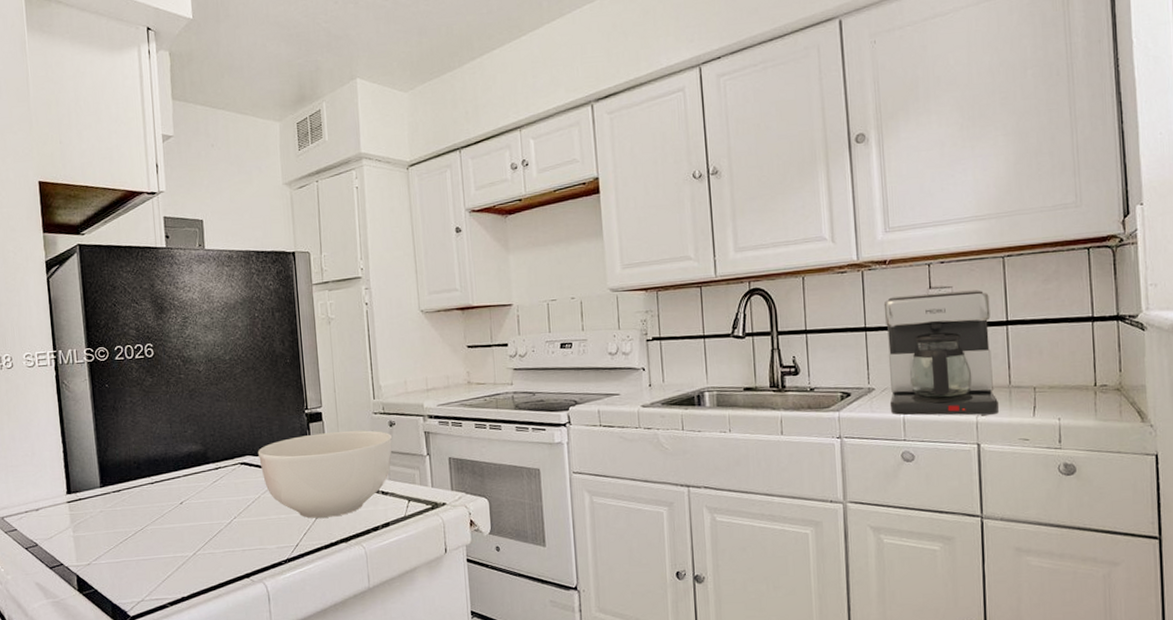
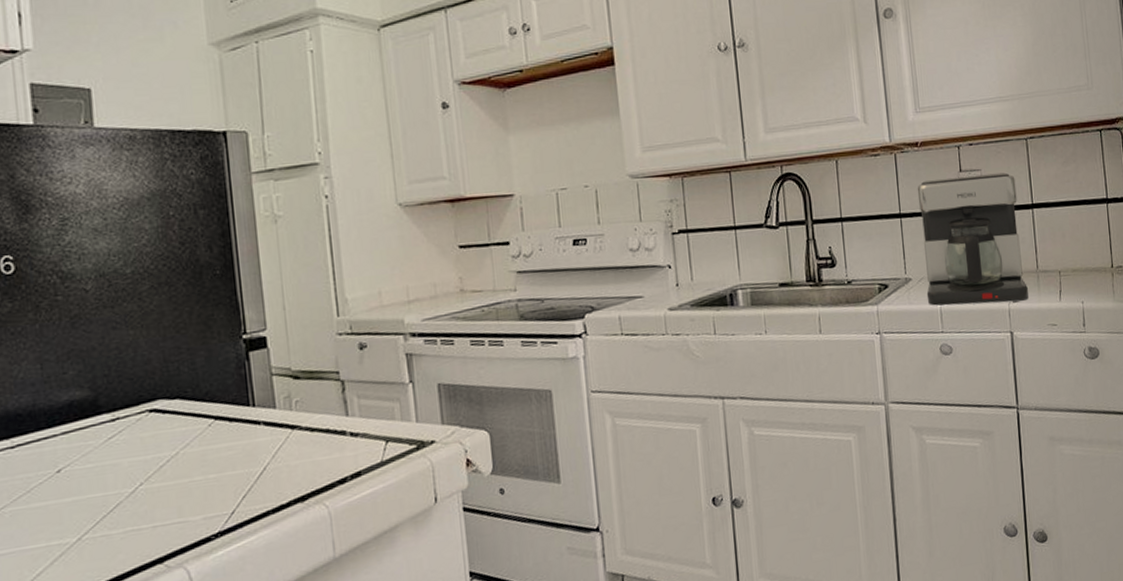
bowl: present [257,430,393,518] -> none [174,356,364,476]

